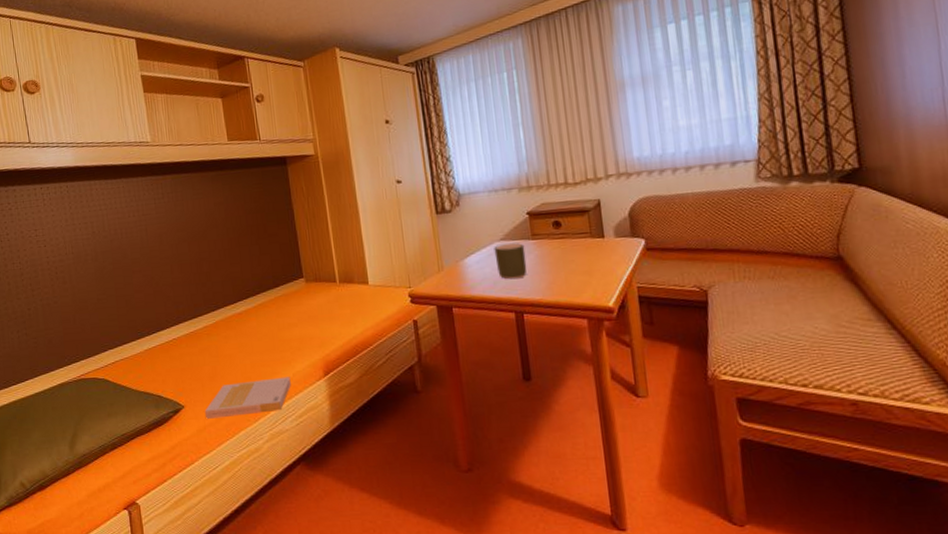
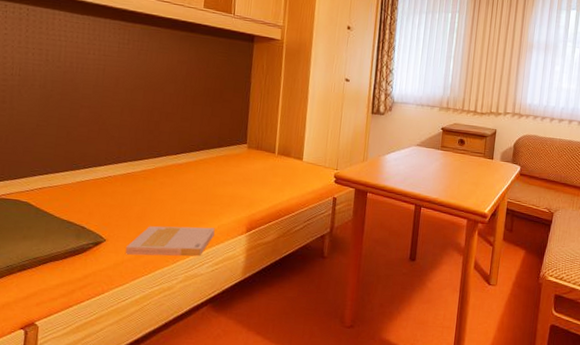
mug: present [494,243,527,280] -> none [409,149,434,179]

